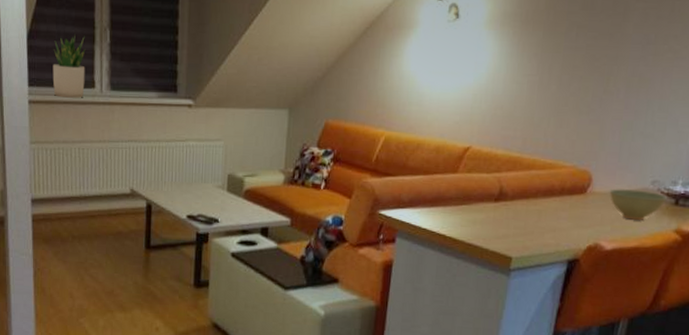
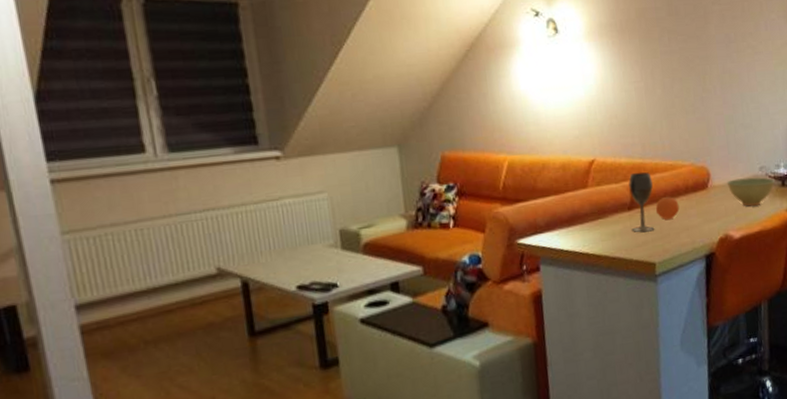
planter: present [52,35,86,98] -> none [77,90,131,170]
wine glass: none [495,165,527,227] -> present [628,172,654,233]
fruit: none [523,195,551,217] -> present [655,197,680,220]

